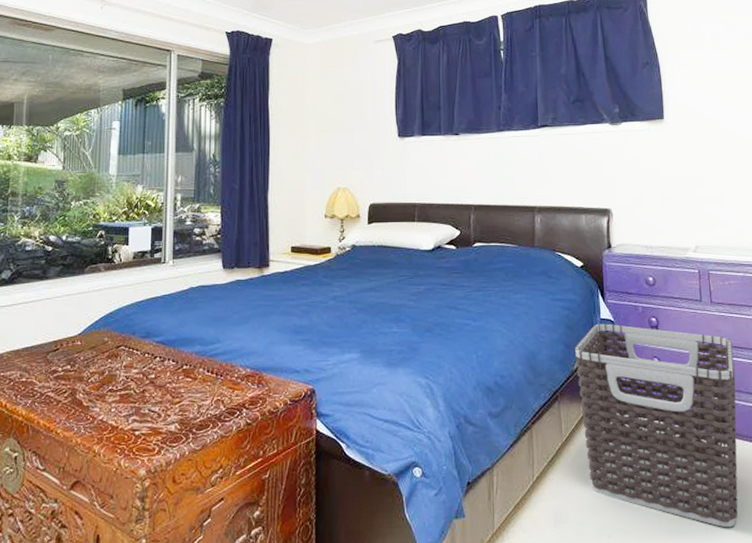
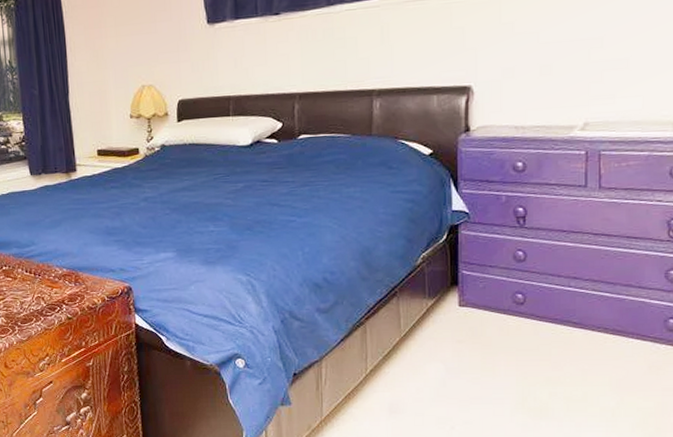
clothes hamper: present [574,323,738,528] -> none [418,215,625,425]

